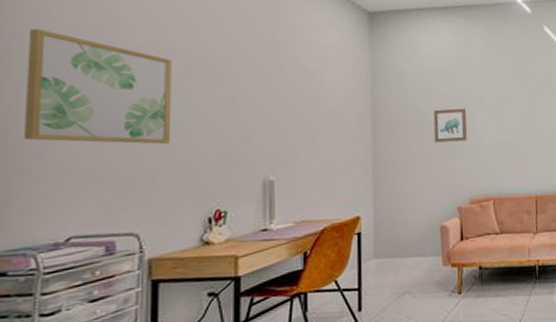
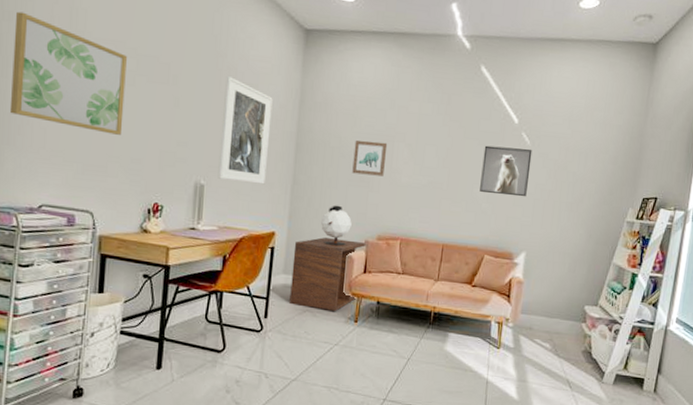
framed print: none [288,66,344,172] -> present [218,76,273,185]
side table: none [383,209,459,290] -> present [289,237,366,312]
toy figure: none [409,176,441,219] -> present [321,205,352,246]

